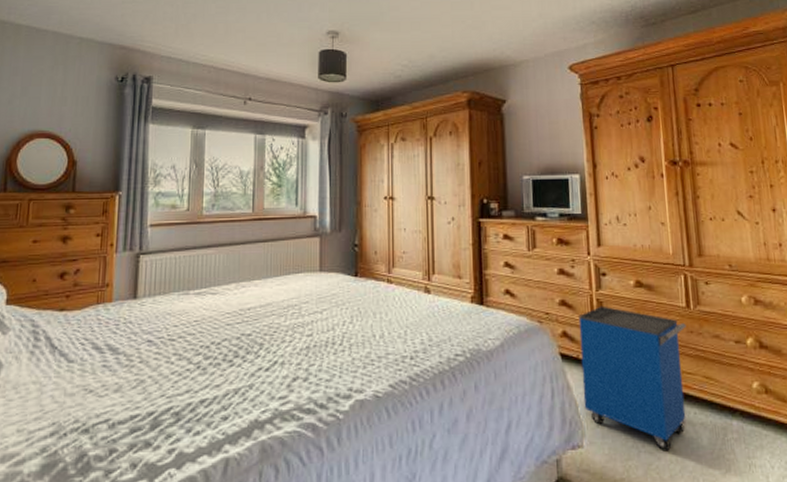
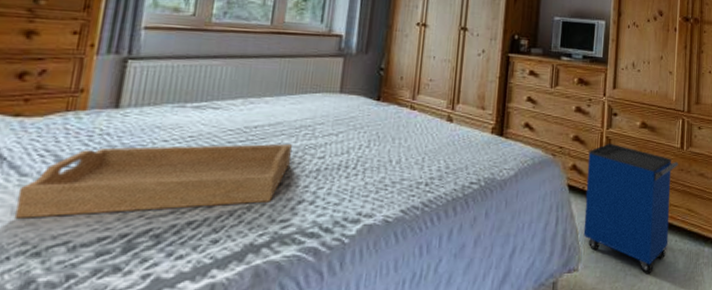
serving tray: none [66,324,282,400] -> present [13,144,292,219]

